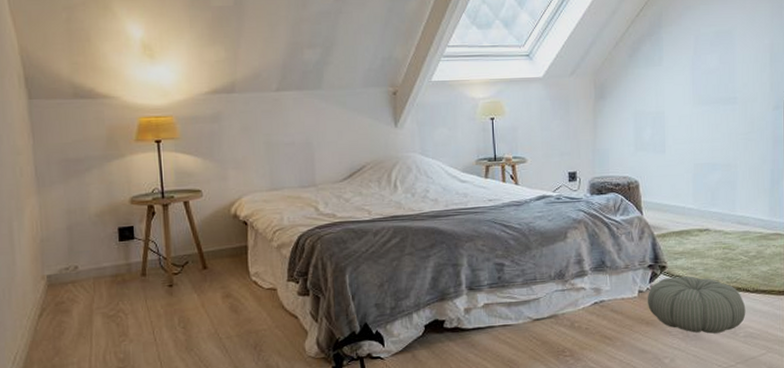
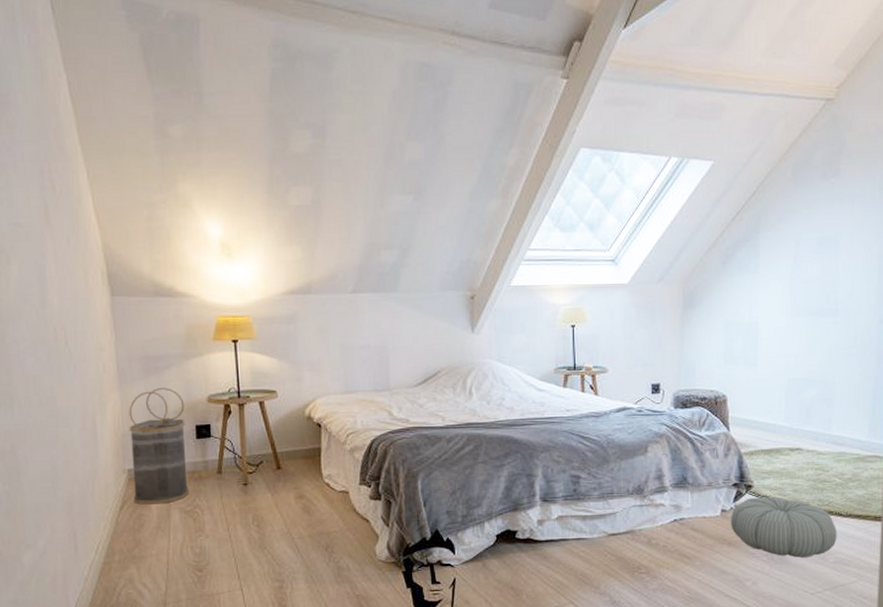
basket: none [47,190,113,311] -> present [129,388,190,505]

